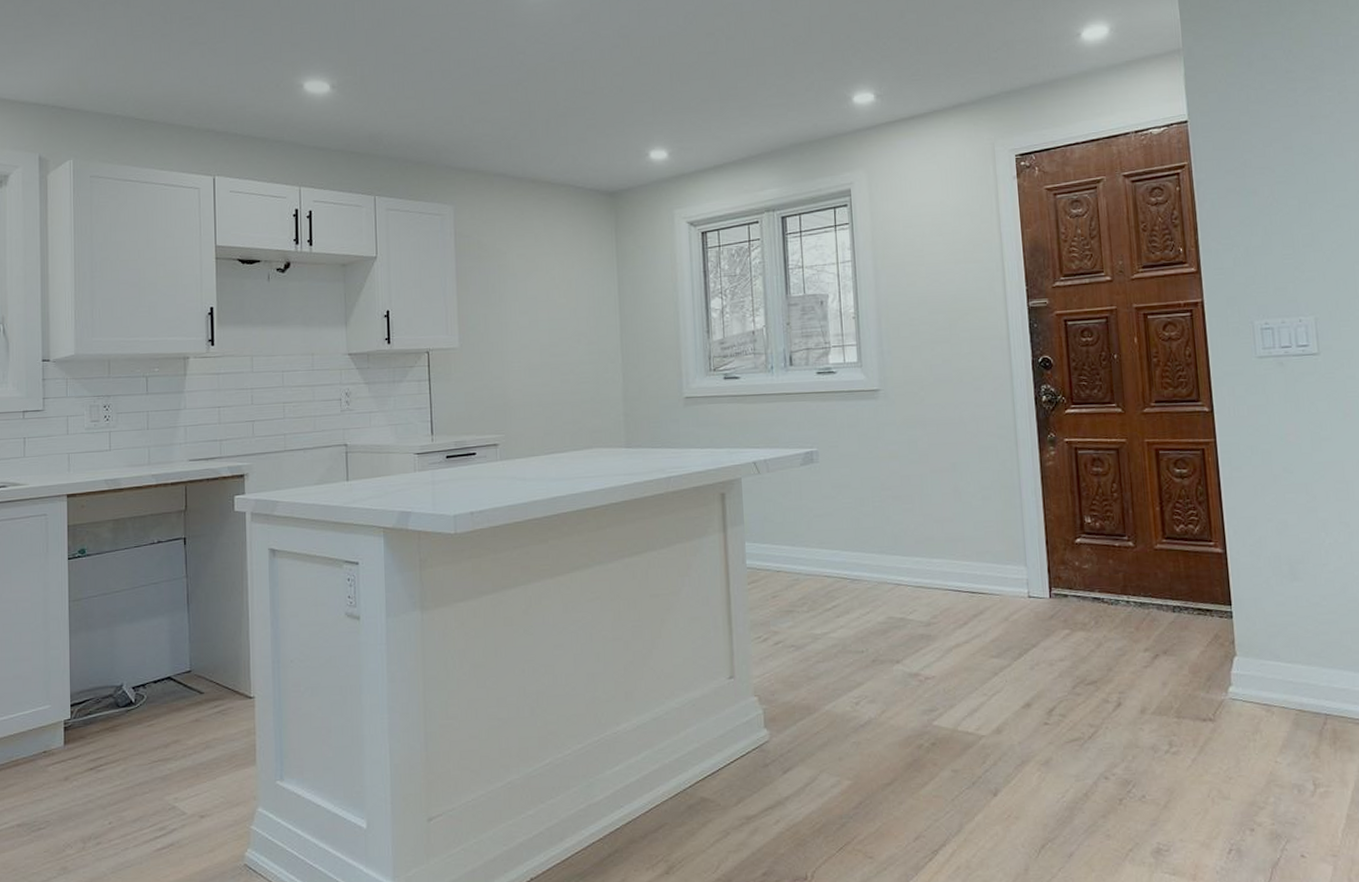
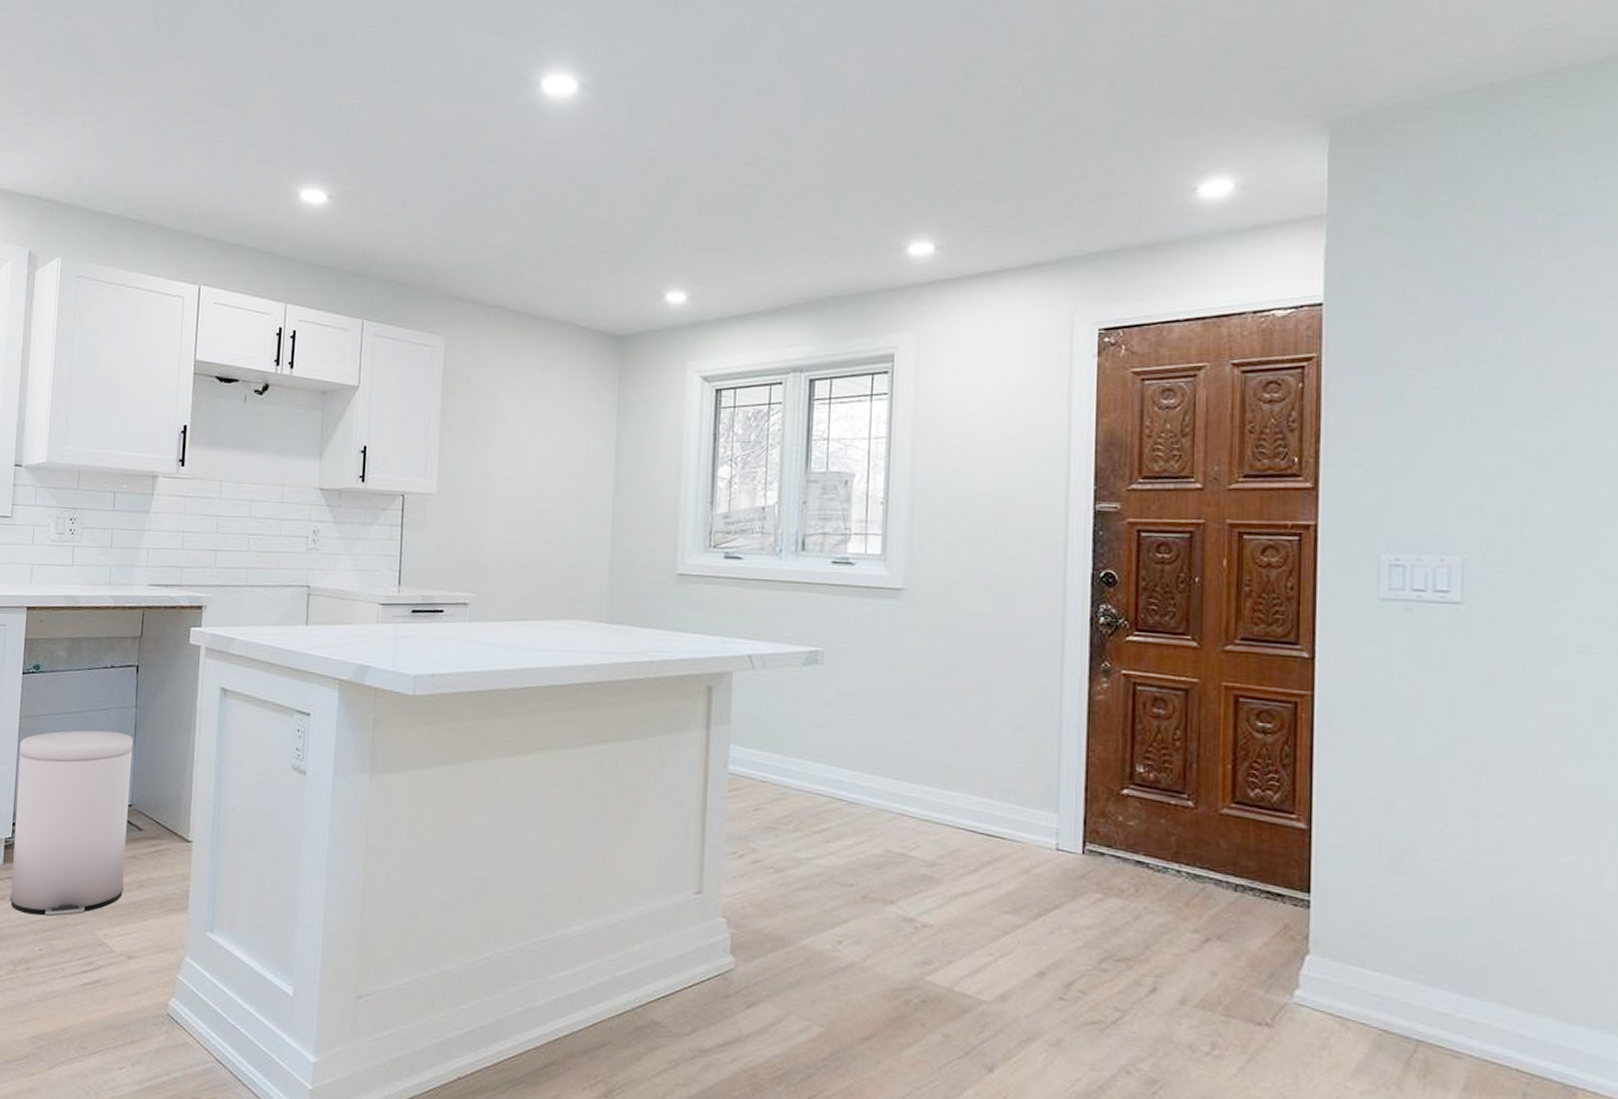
pedal bin: none [71,603,190,791] -> present [10,730,133,917]

